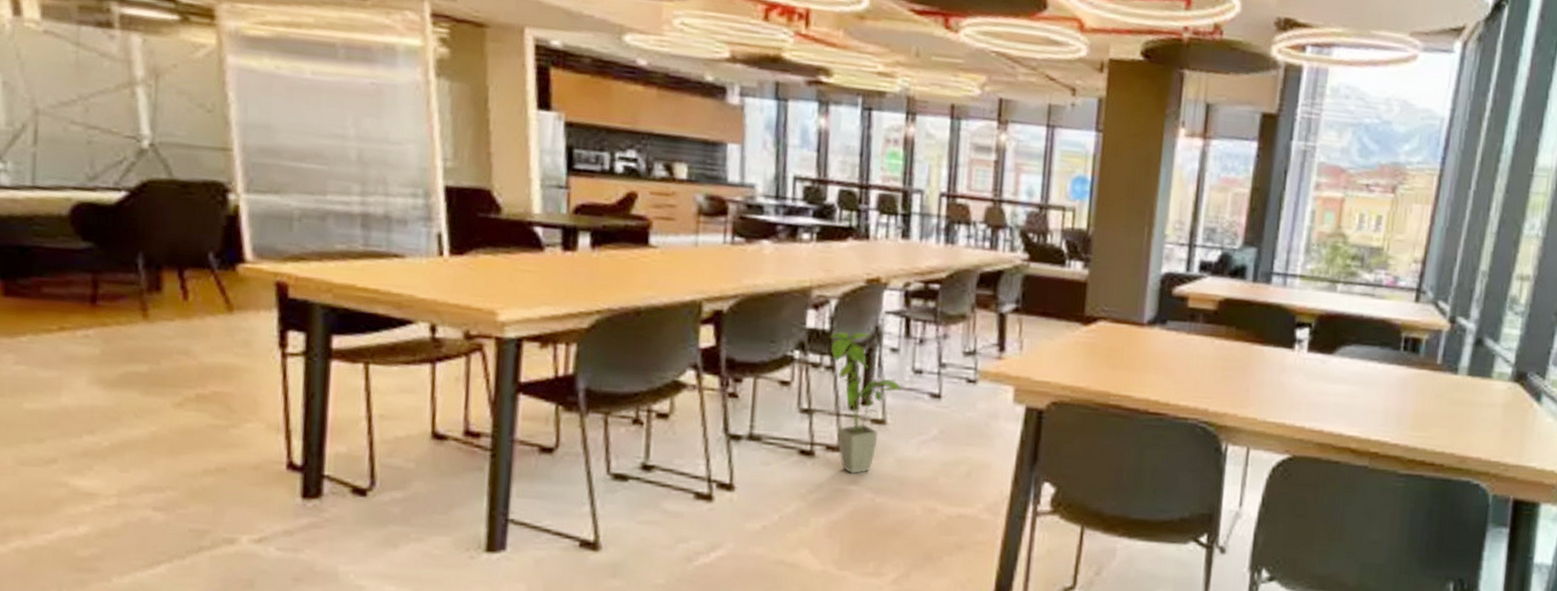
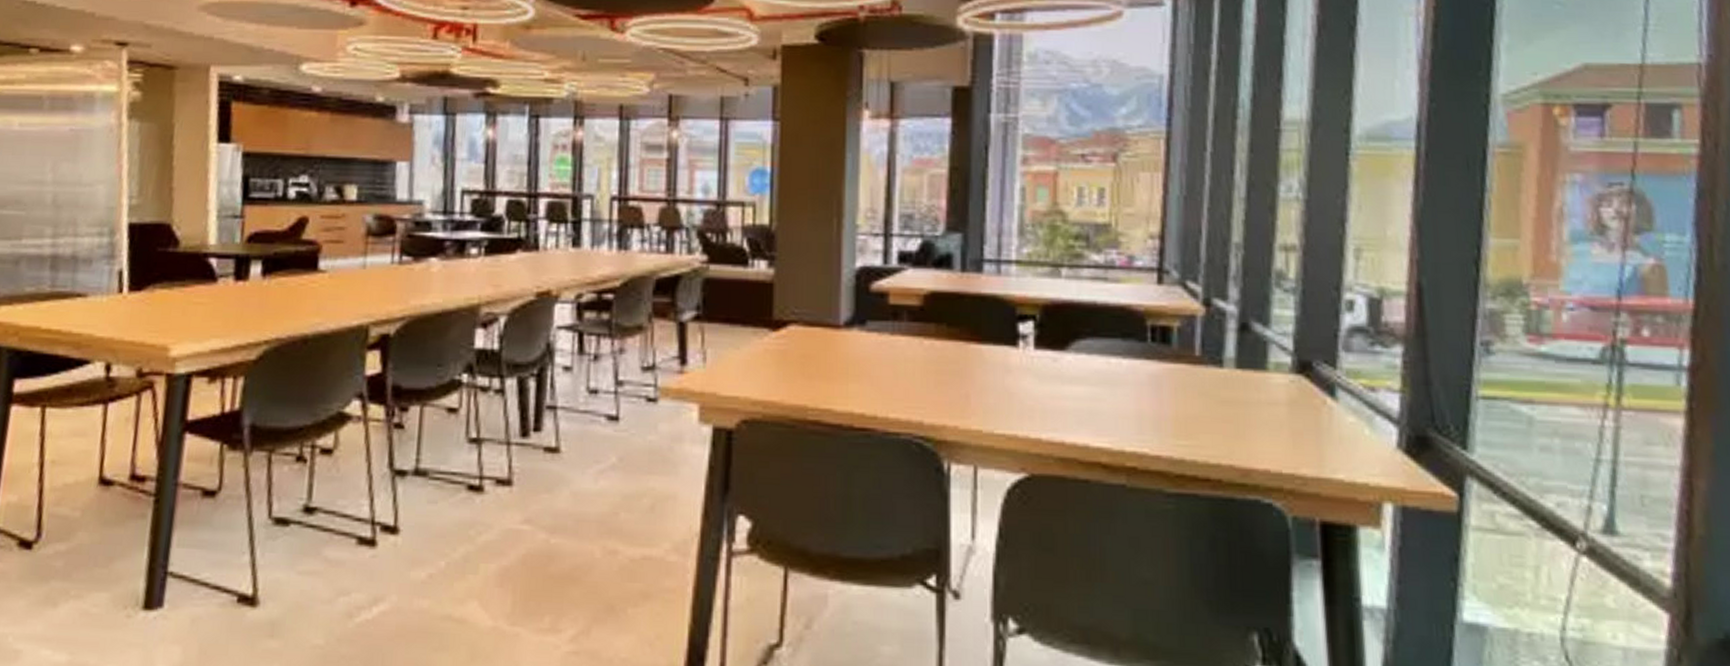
house plant: present [830,331,902,474] -> none [499,350,577,511]

